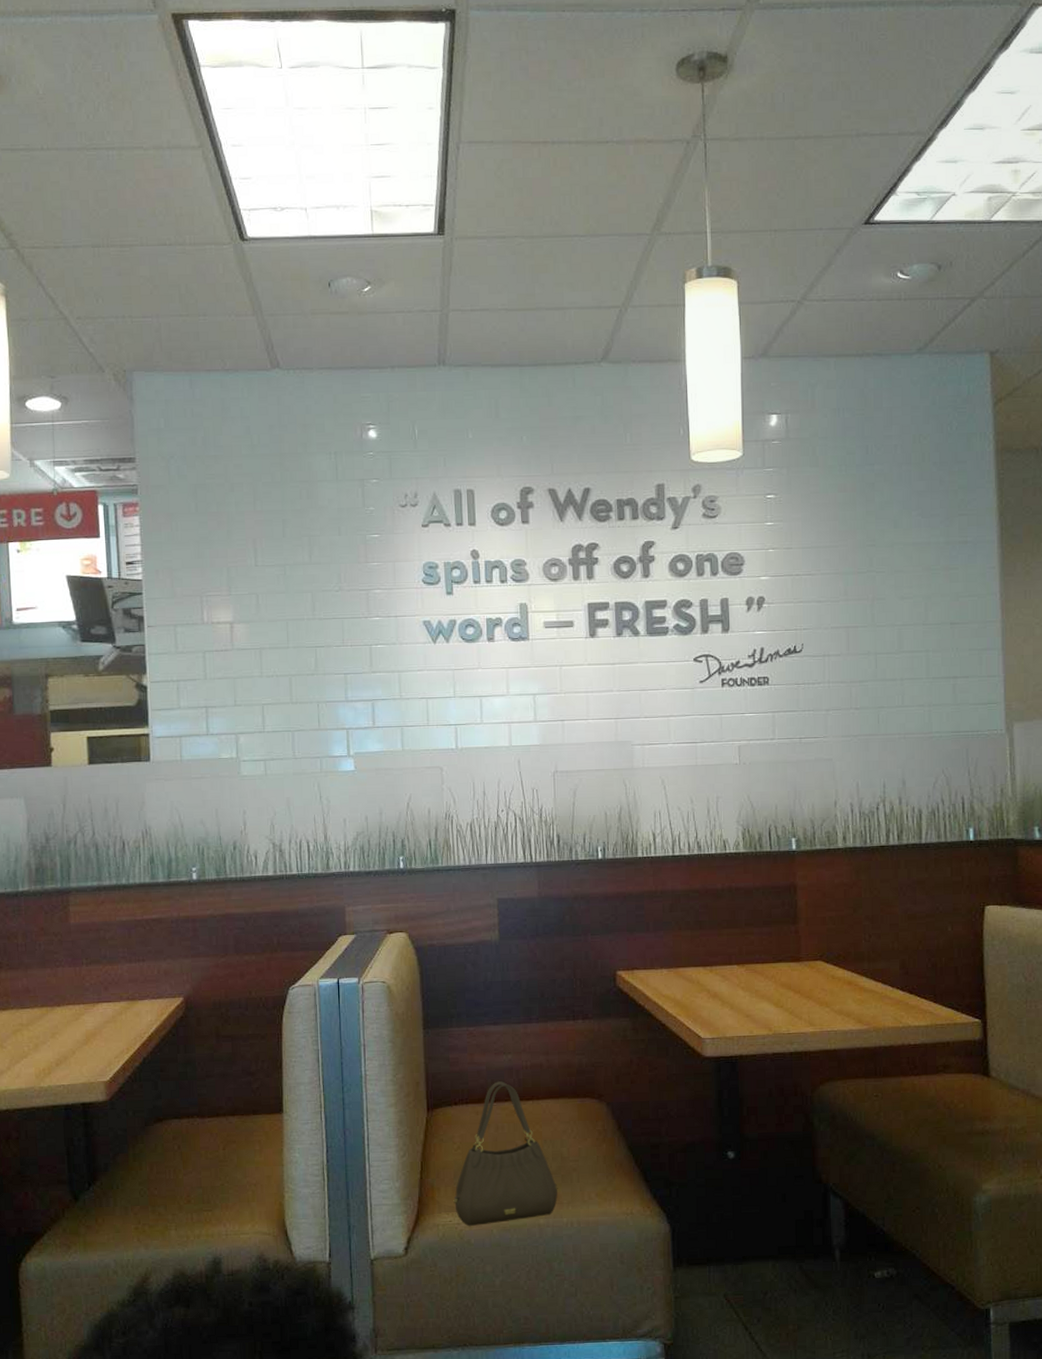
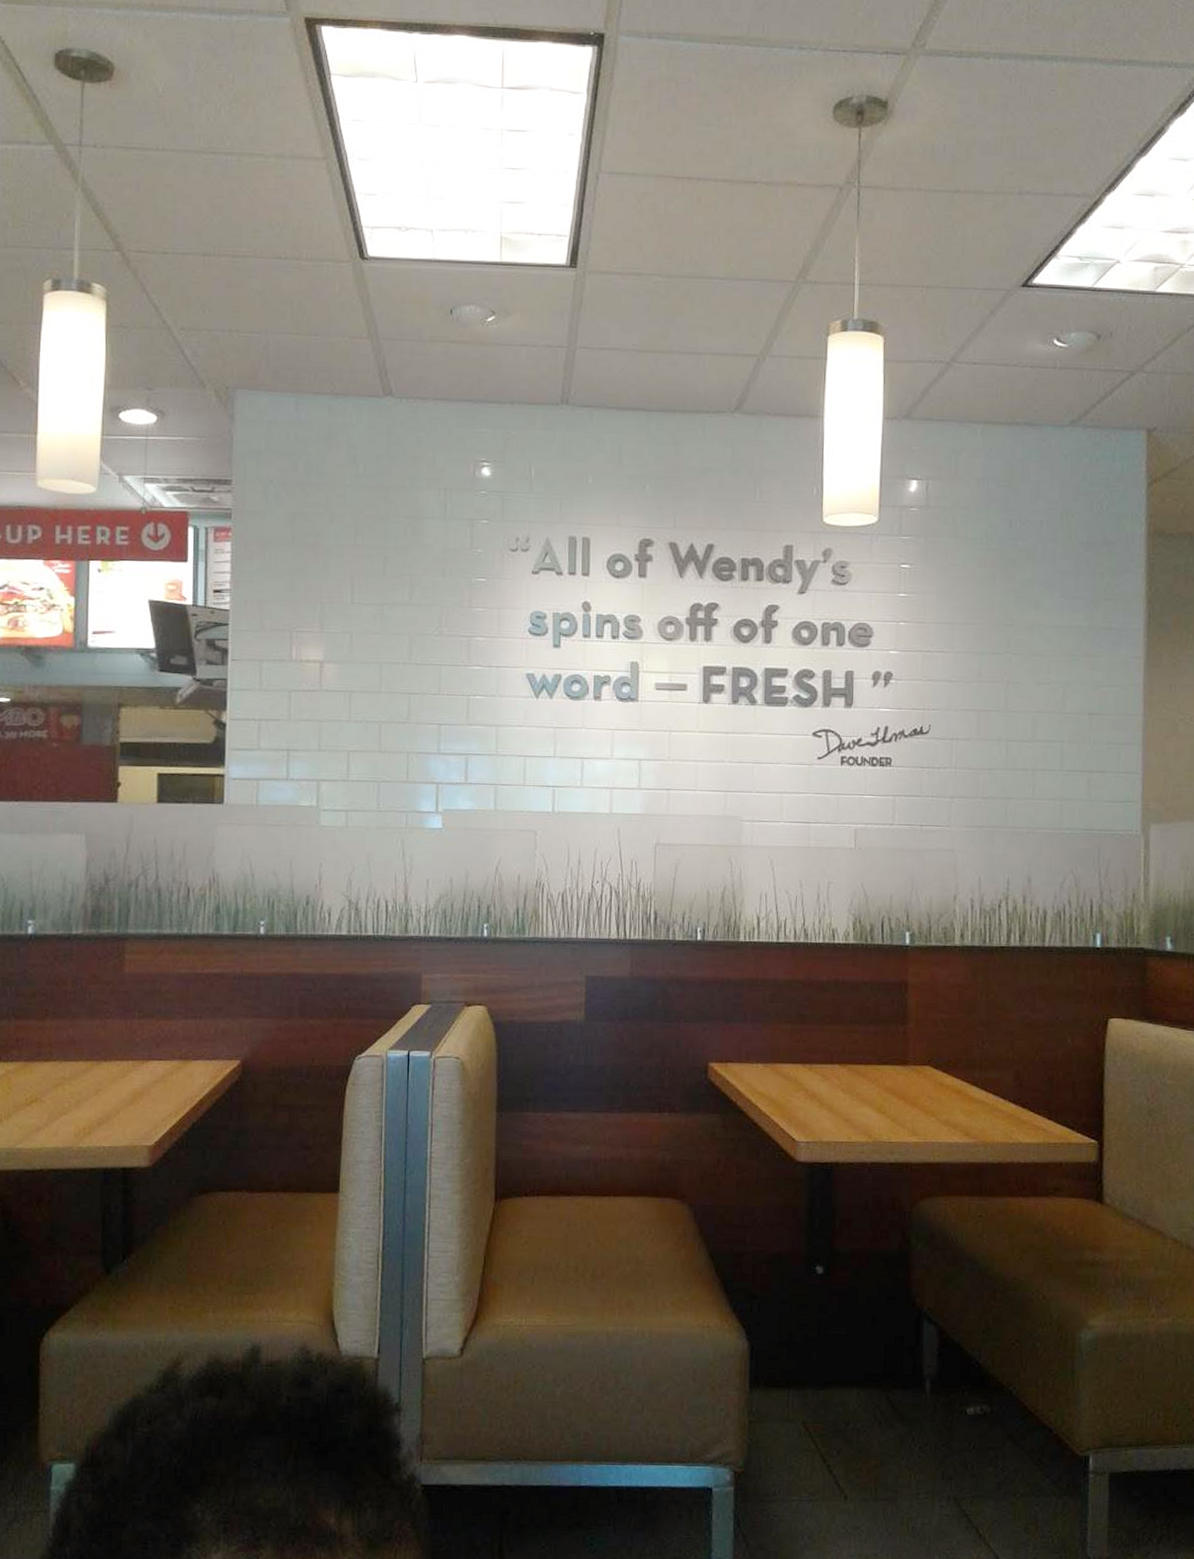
handbag: present [453,1081,558,1227] -> none [516,1174,631,1330]

